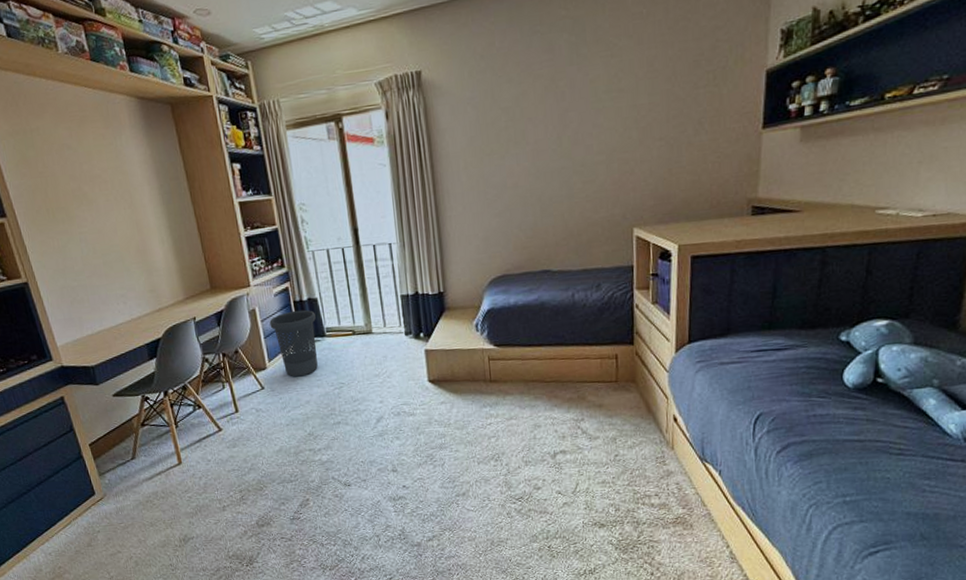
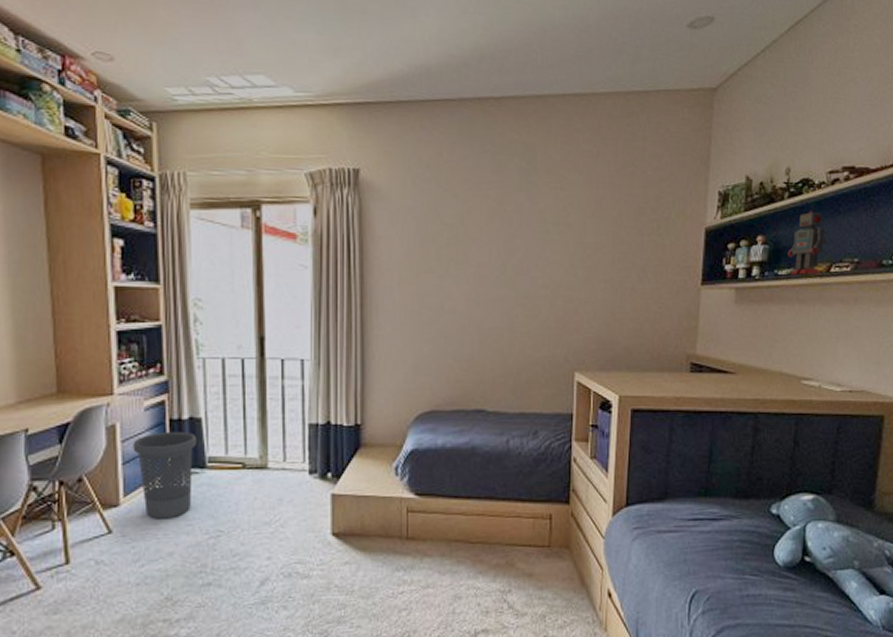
toy robot: none [861,24,912,104] -> present [787,204,829,275]

